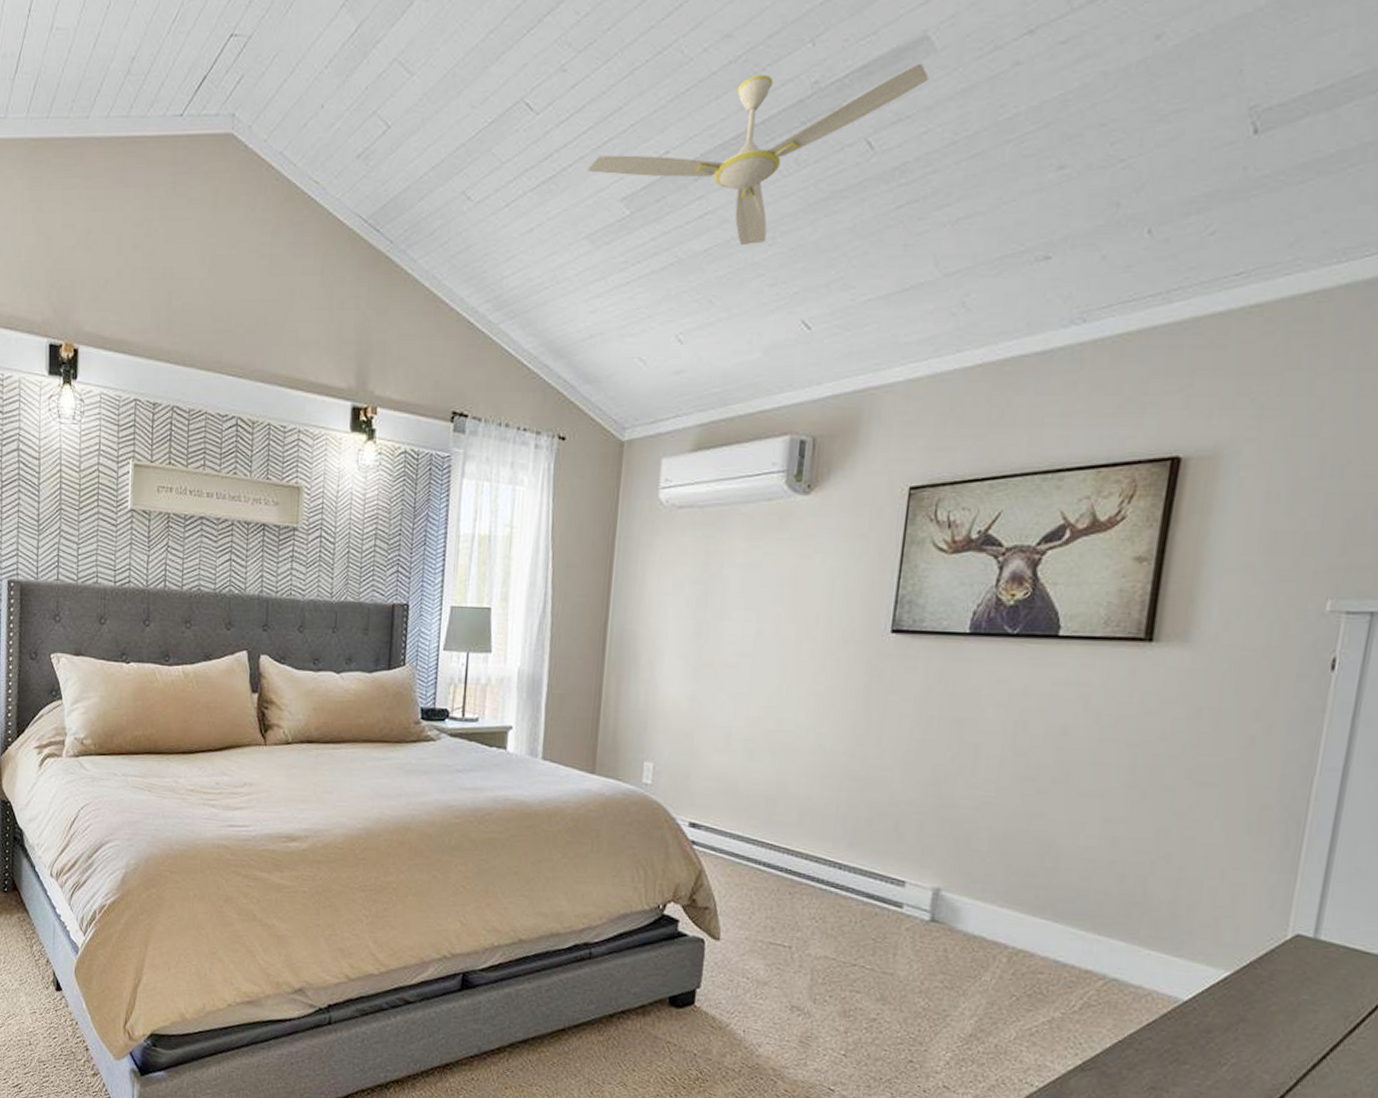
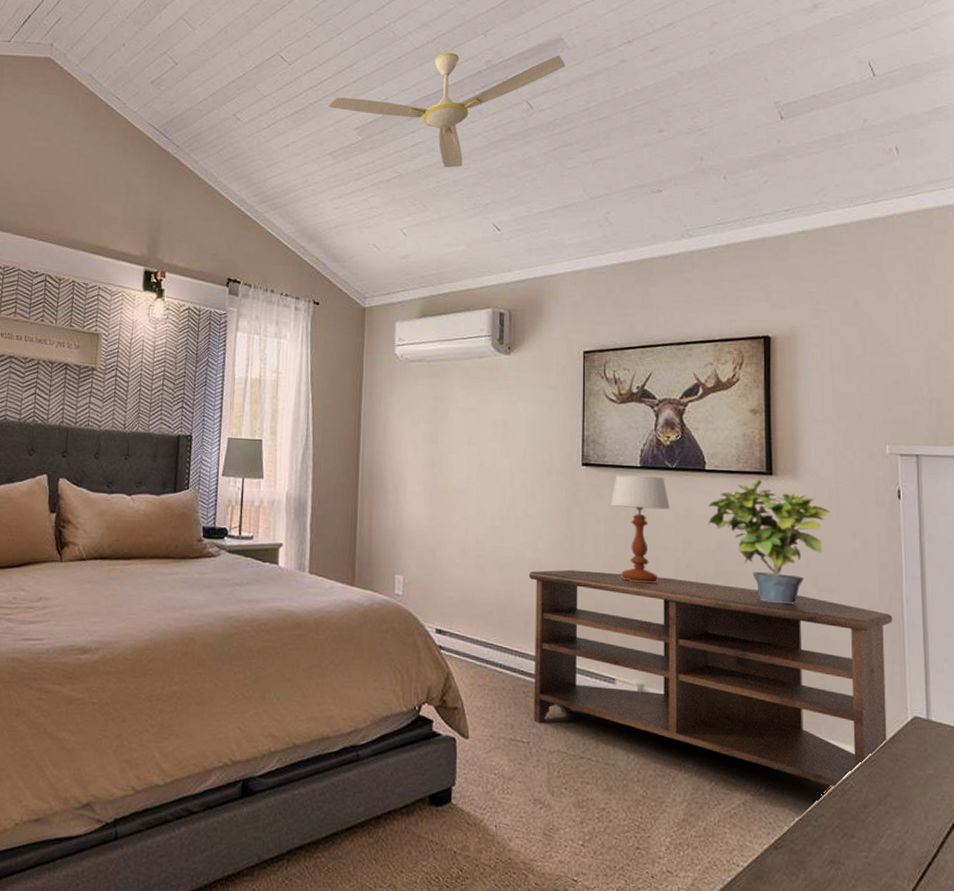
tv stand: none [799,757,1292,1009] -> present [528,569,893,787]
table lamp: none [923,643,1004,774] -> present [610,475,670,584]
potted plant: none [1053,646,1226,800] -> present [707,479,829,604]

